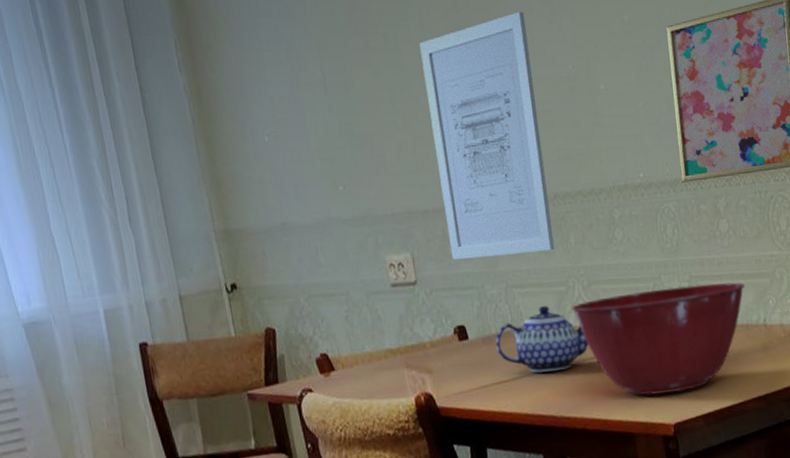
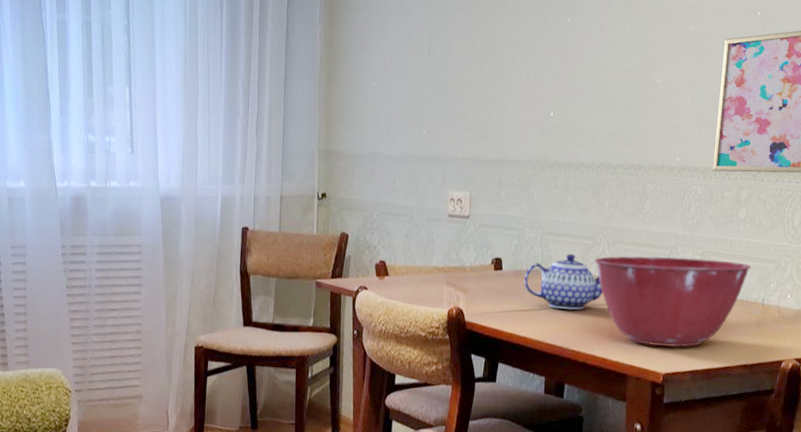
wall art: present [420,11,555,260] -> none [502,10,605,210]

